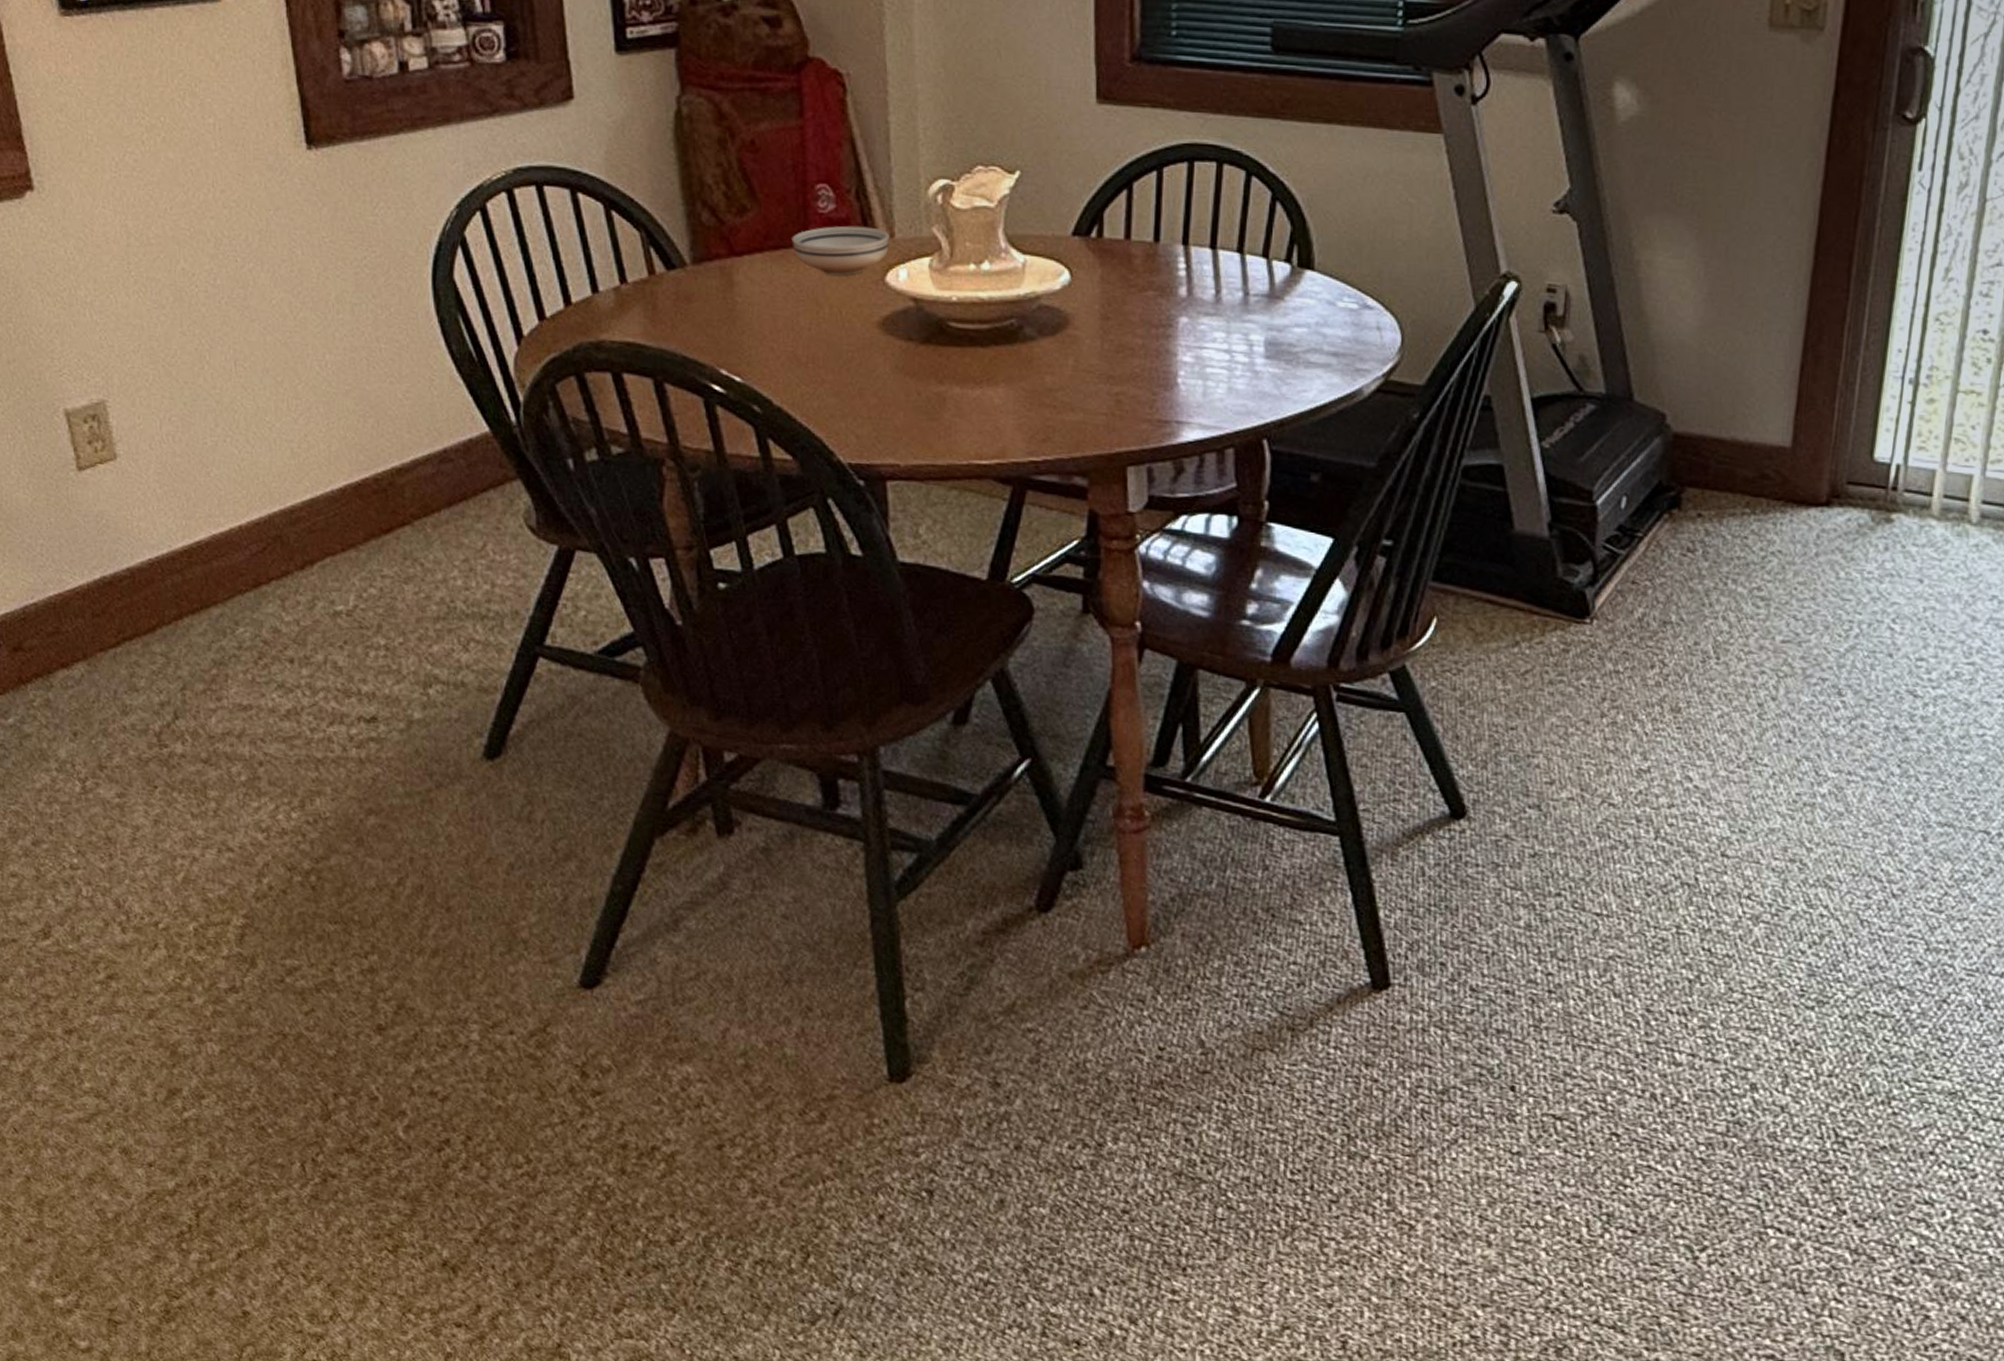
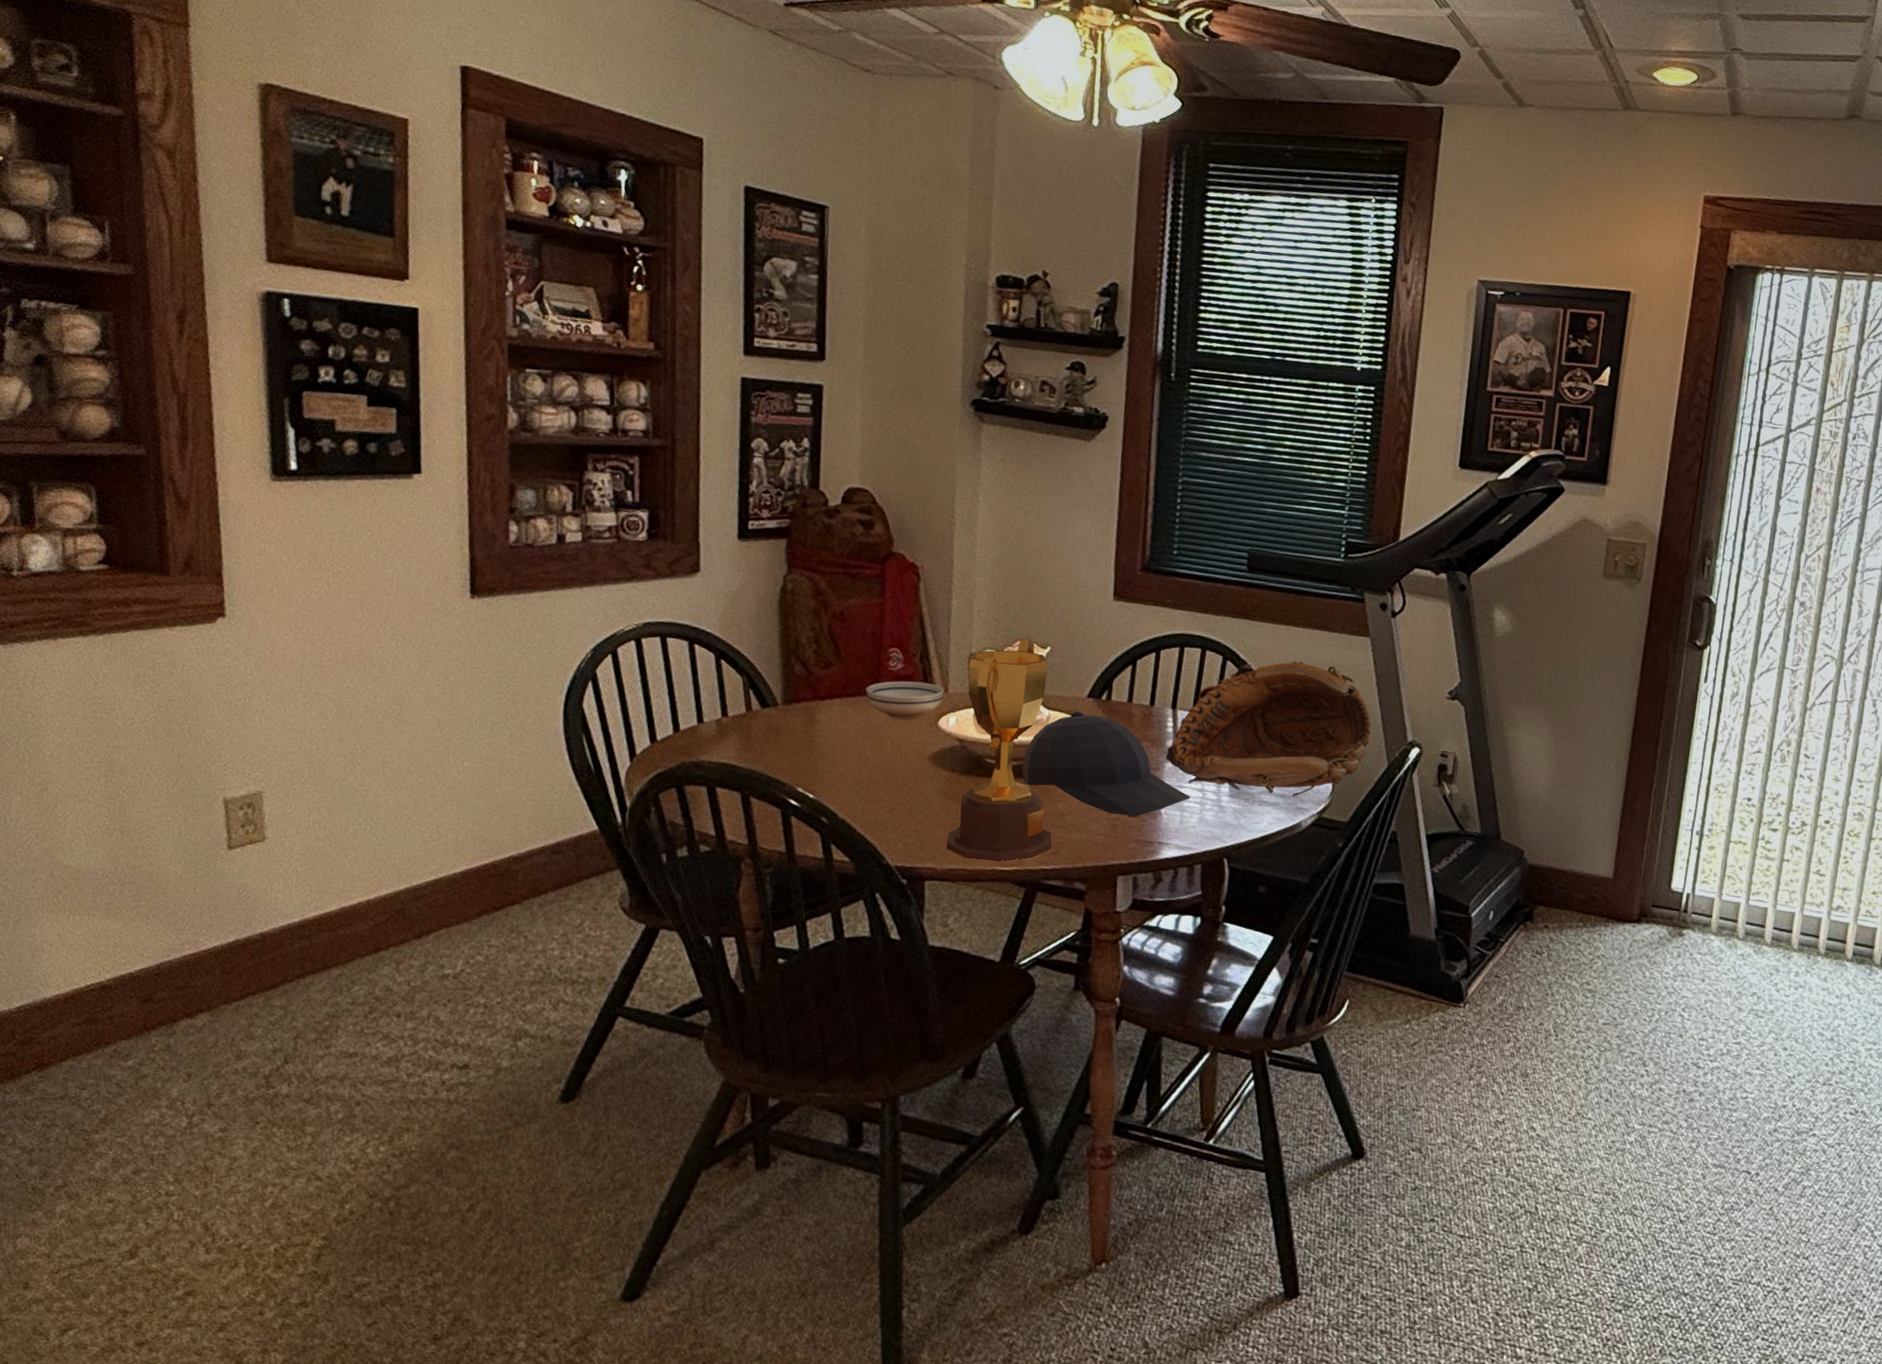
award: none [910,162,1041,453] -> present [947,639,1052,861]
baseball cap: none [996,253,1215,390] -> present [1022,710,1191,817]
baseball glove: none [1178,171,1451,355] -> present [1165,661,1372,797]

